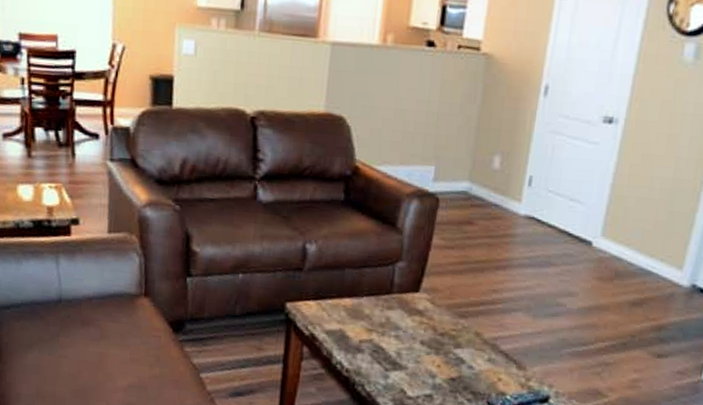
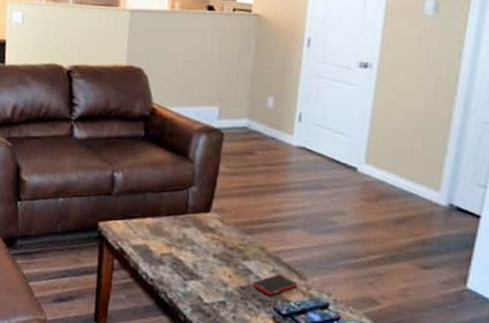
cell phone: none [464,364,516,387] -> present [252,274,298,295]

